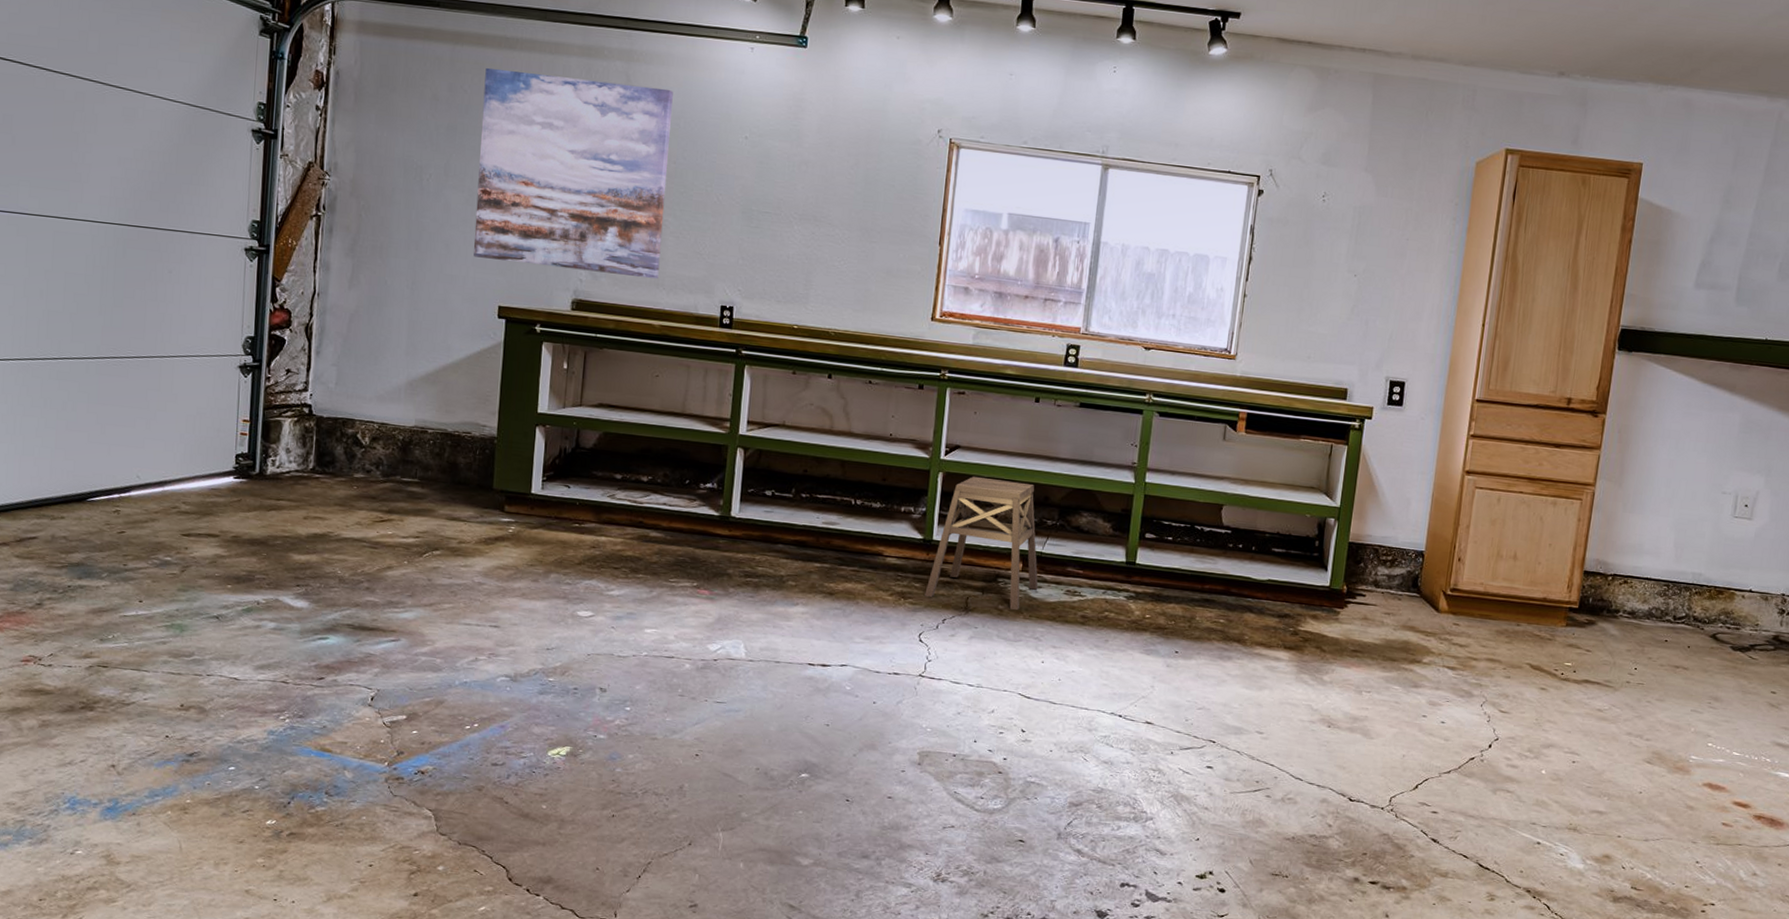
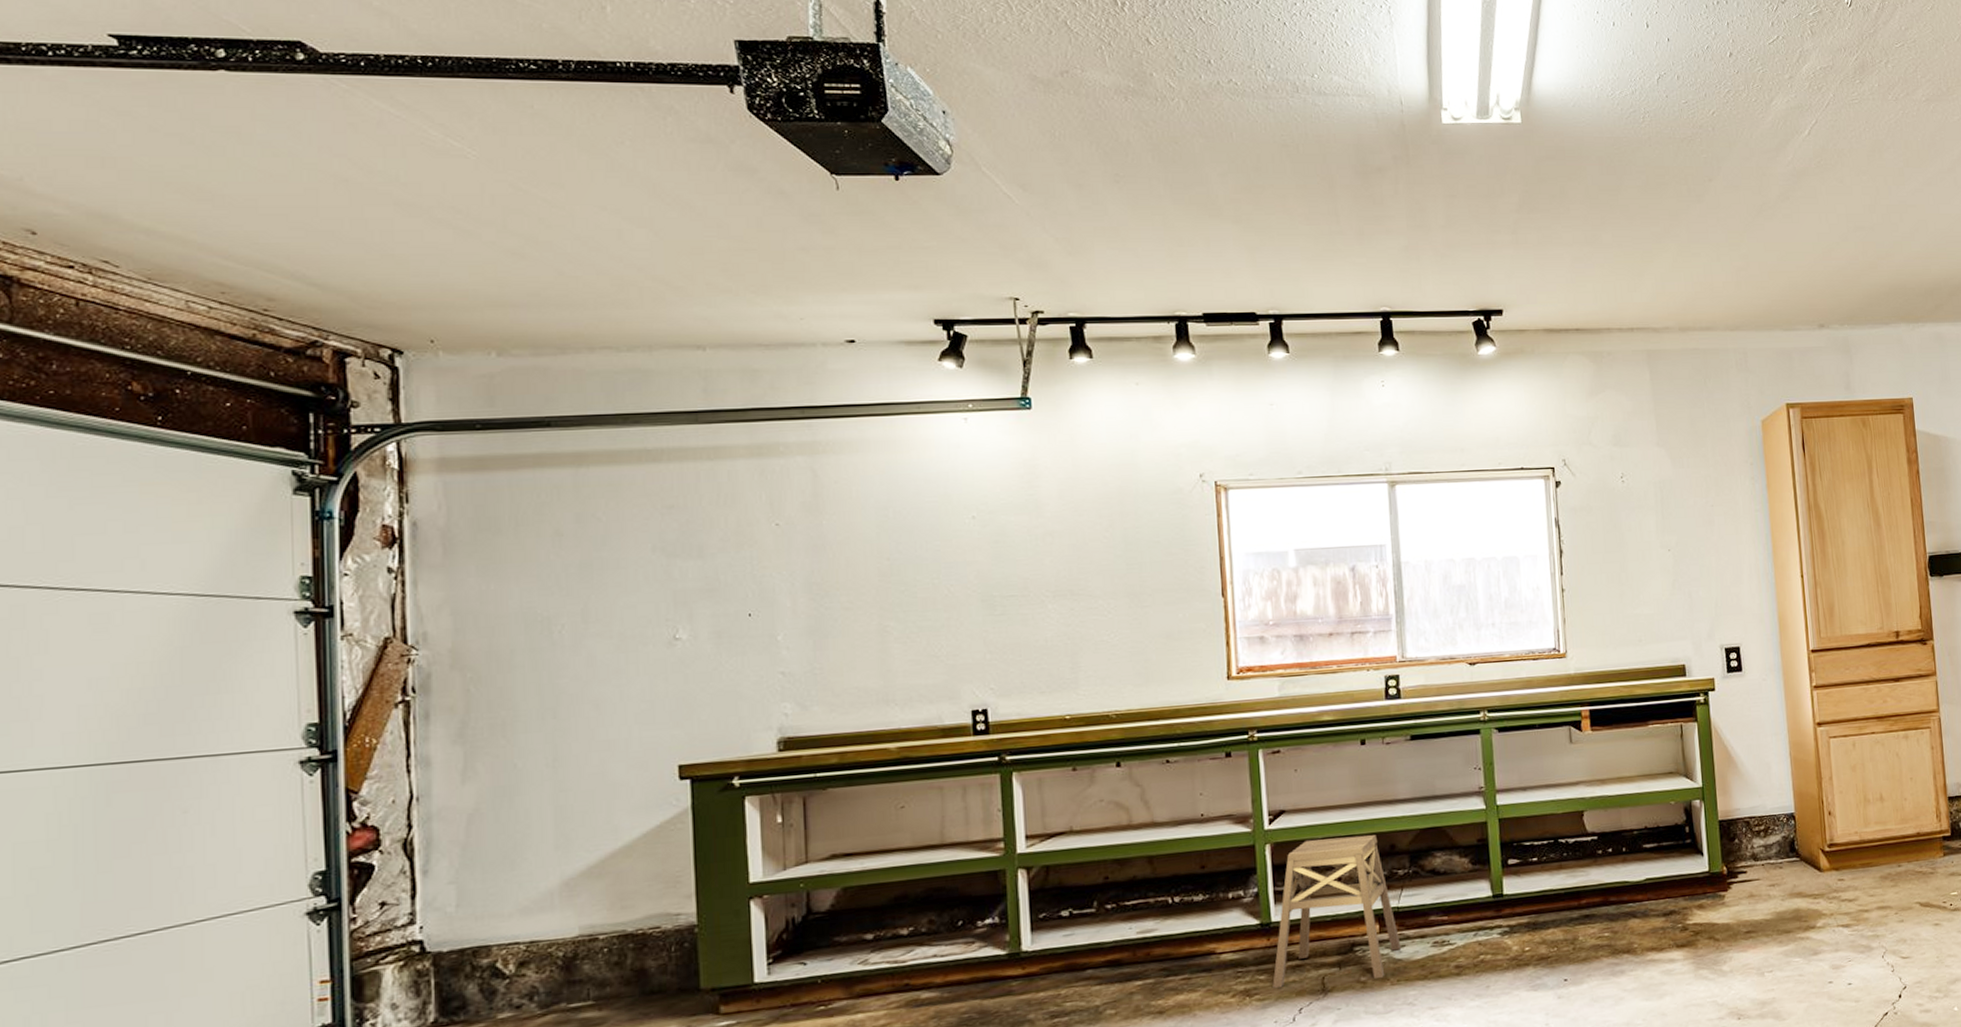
wall art: present [473,67,673,280] -> none [624,478,887,713]

